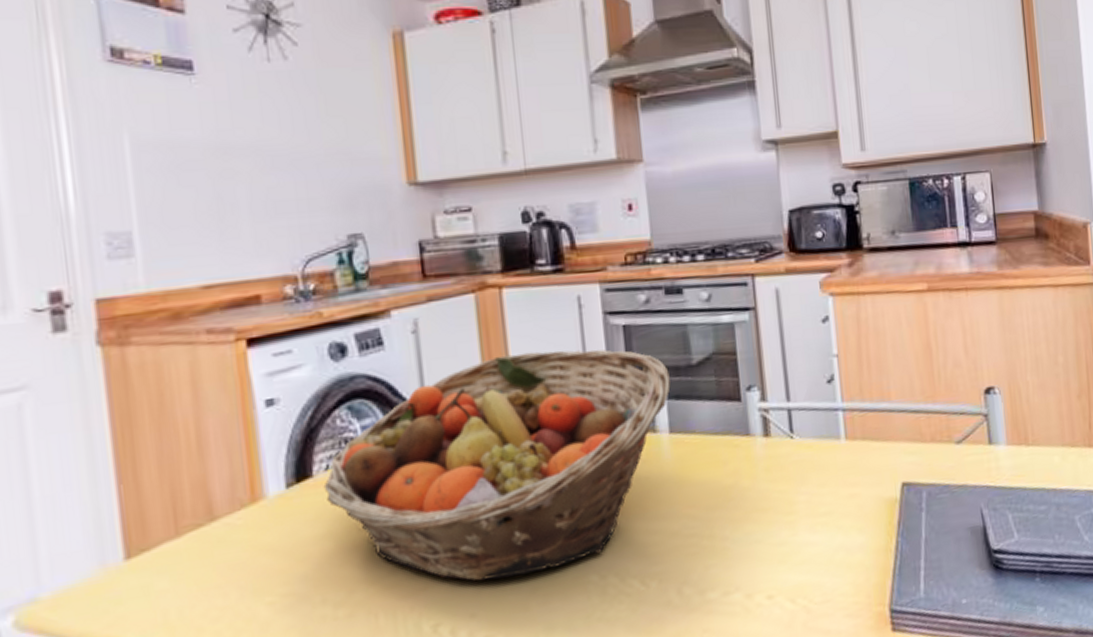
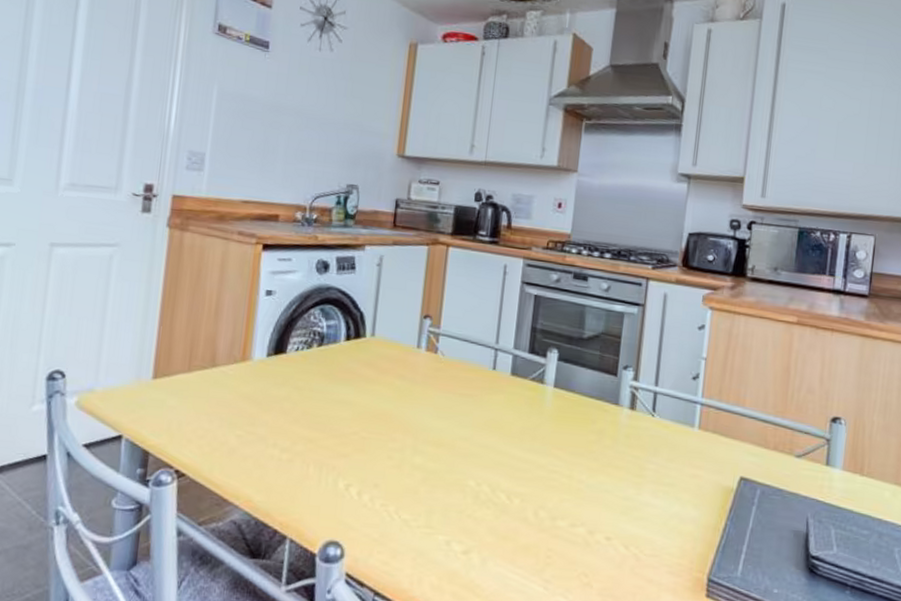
fruit basket: present [323,349,671,581] -> none [292,296,564,467]

